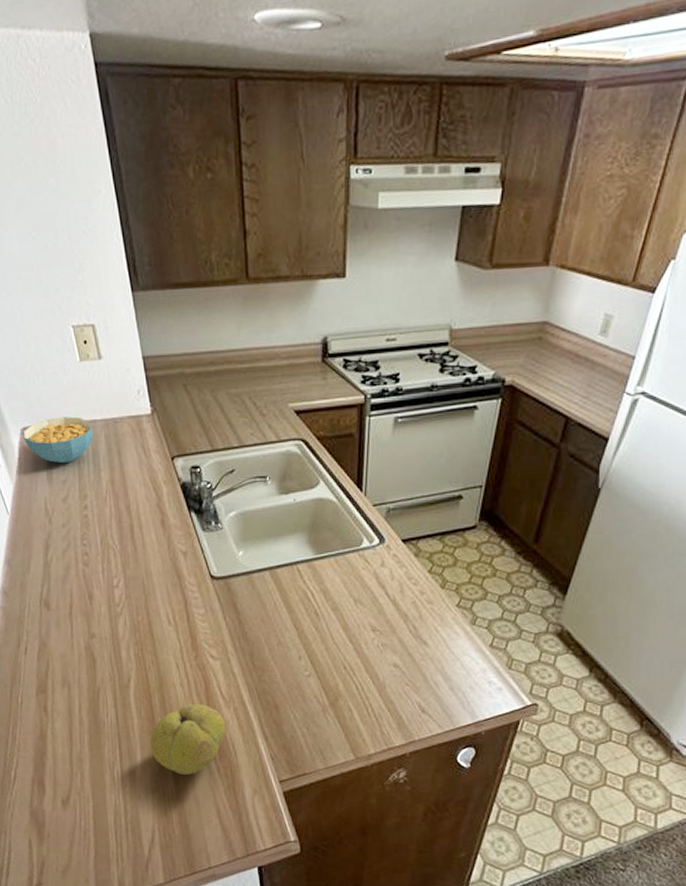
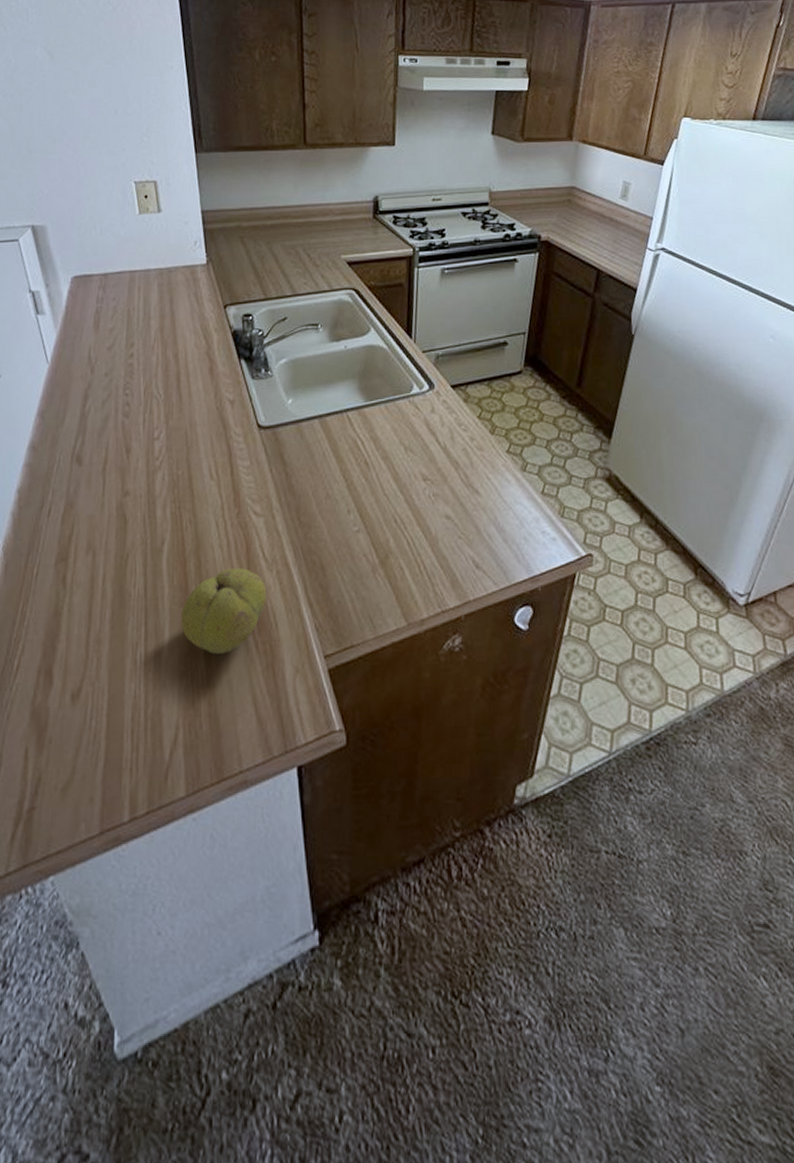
cereal bowl: present [23,416,94,464] -> none [73,266,147,312]

